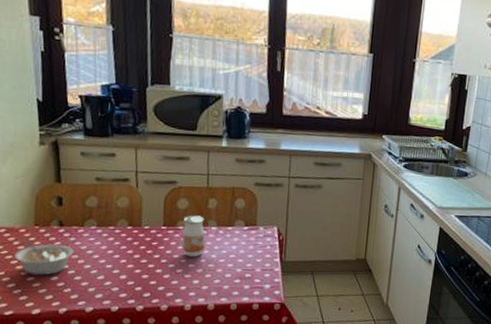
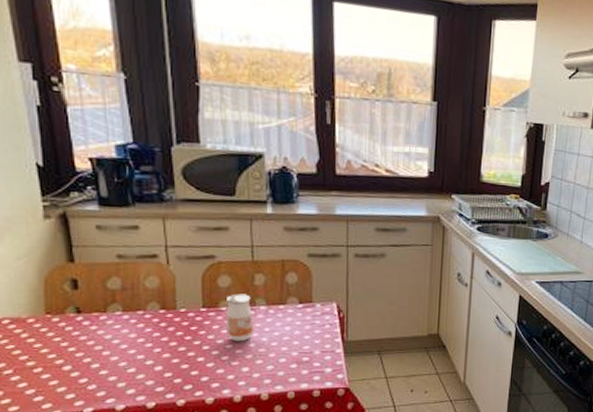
legume: present [15,240,74,277] -> none [24,331,97,373]

